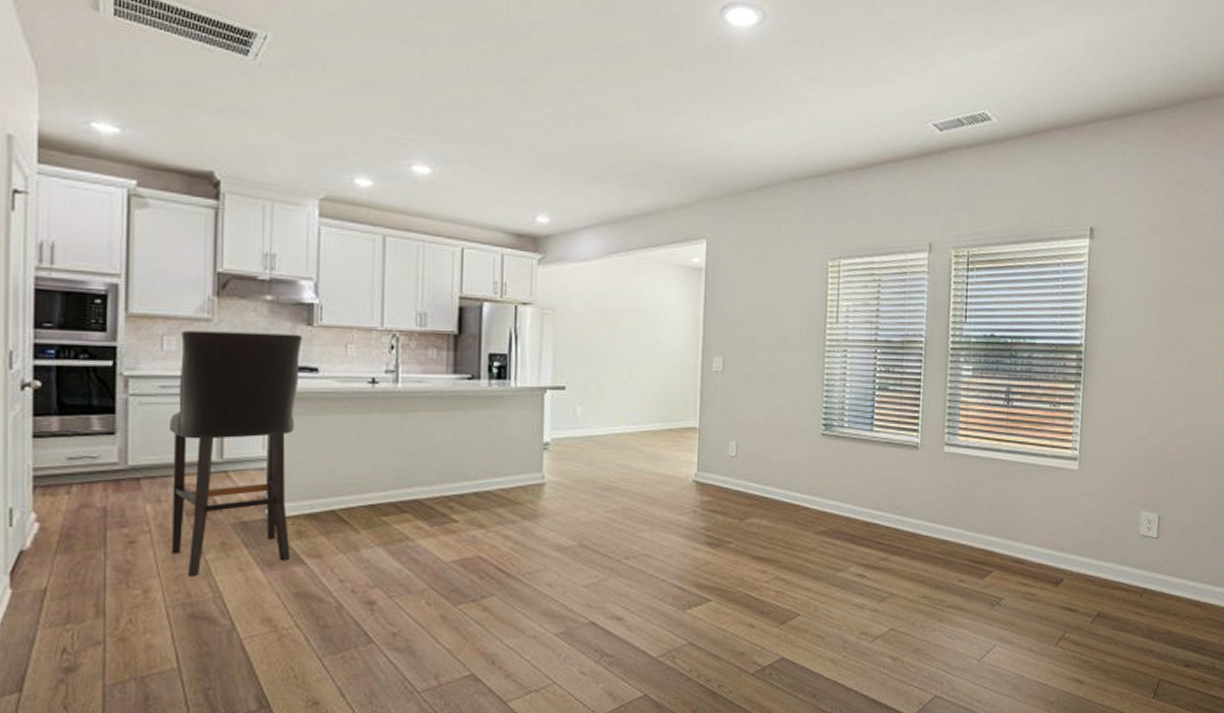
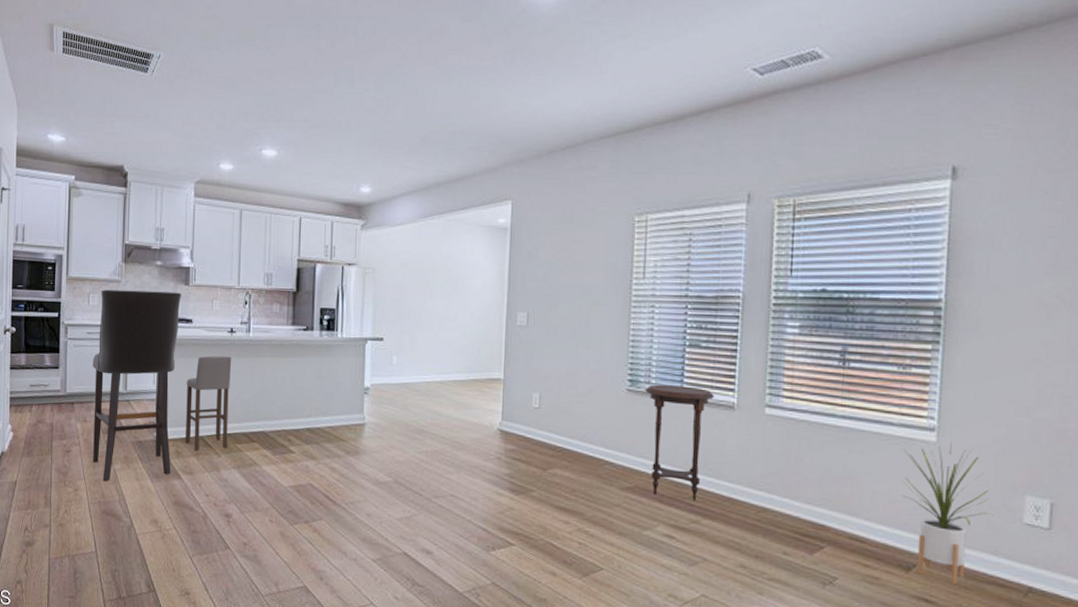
bar stool: none [310,411,374,528] -> present [186,355,232,451]
side table: none [839,428,901,540] -> present [645,384,714,502]
house plant: none [1053,470,1117,593] -> present [903,443,991,585]

